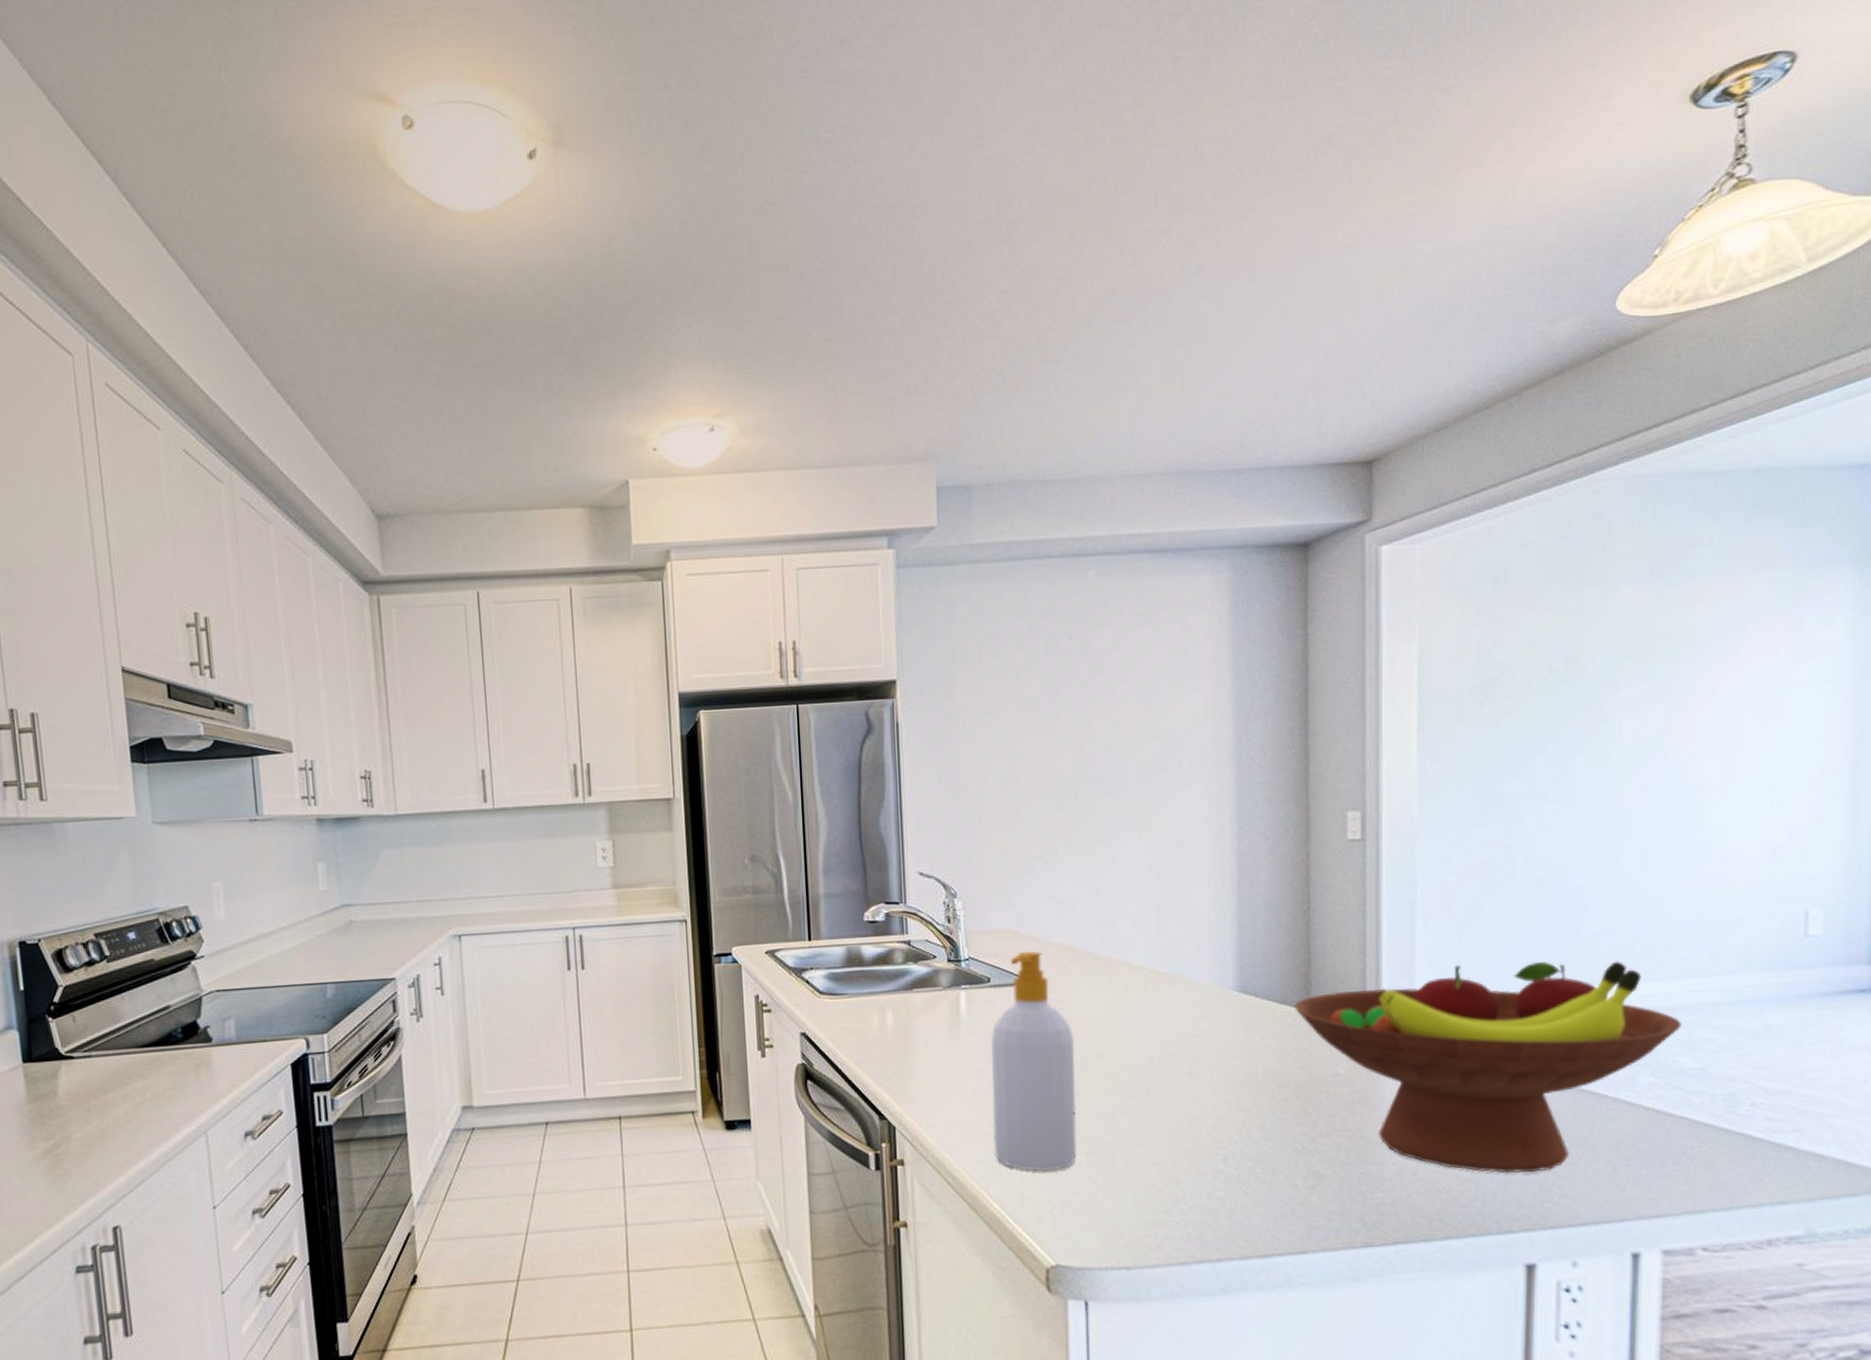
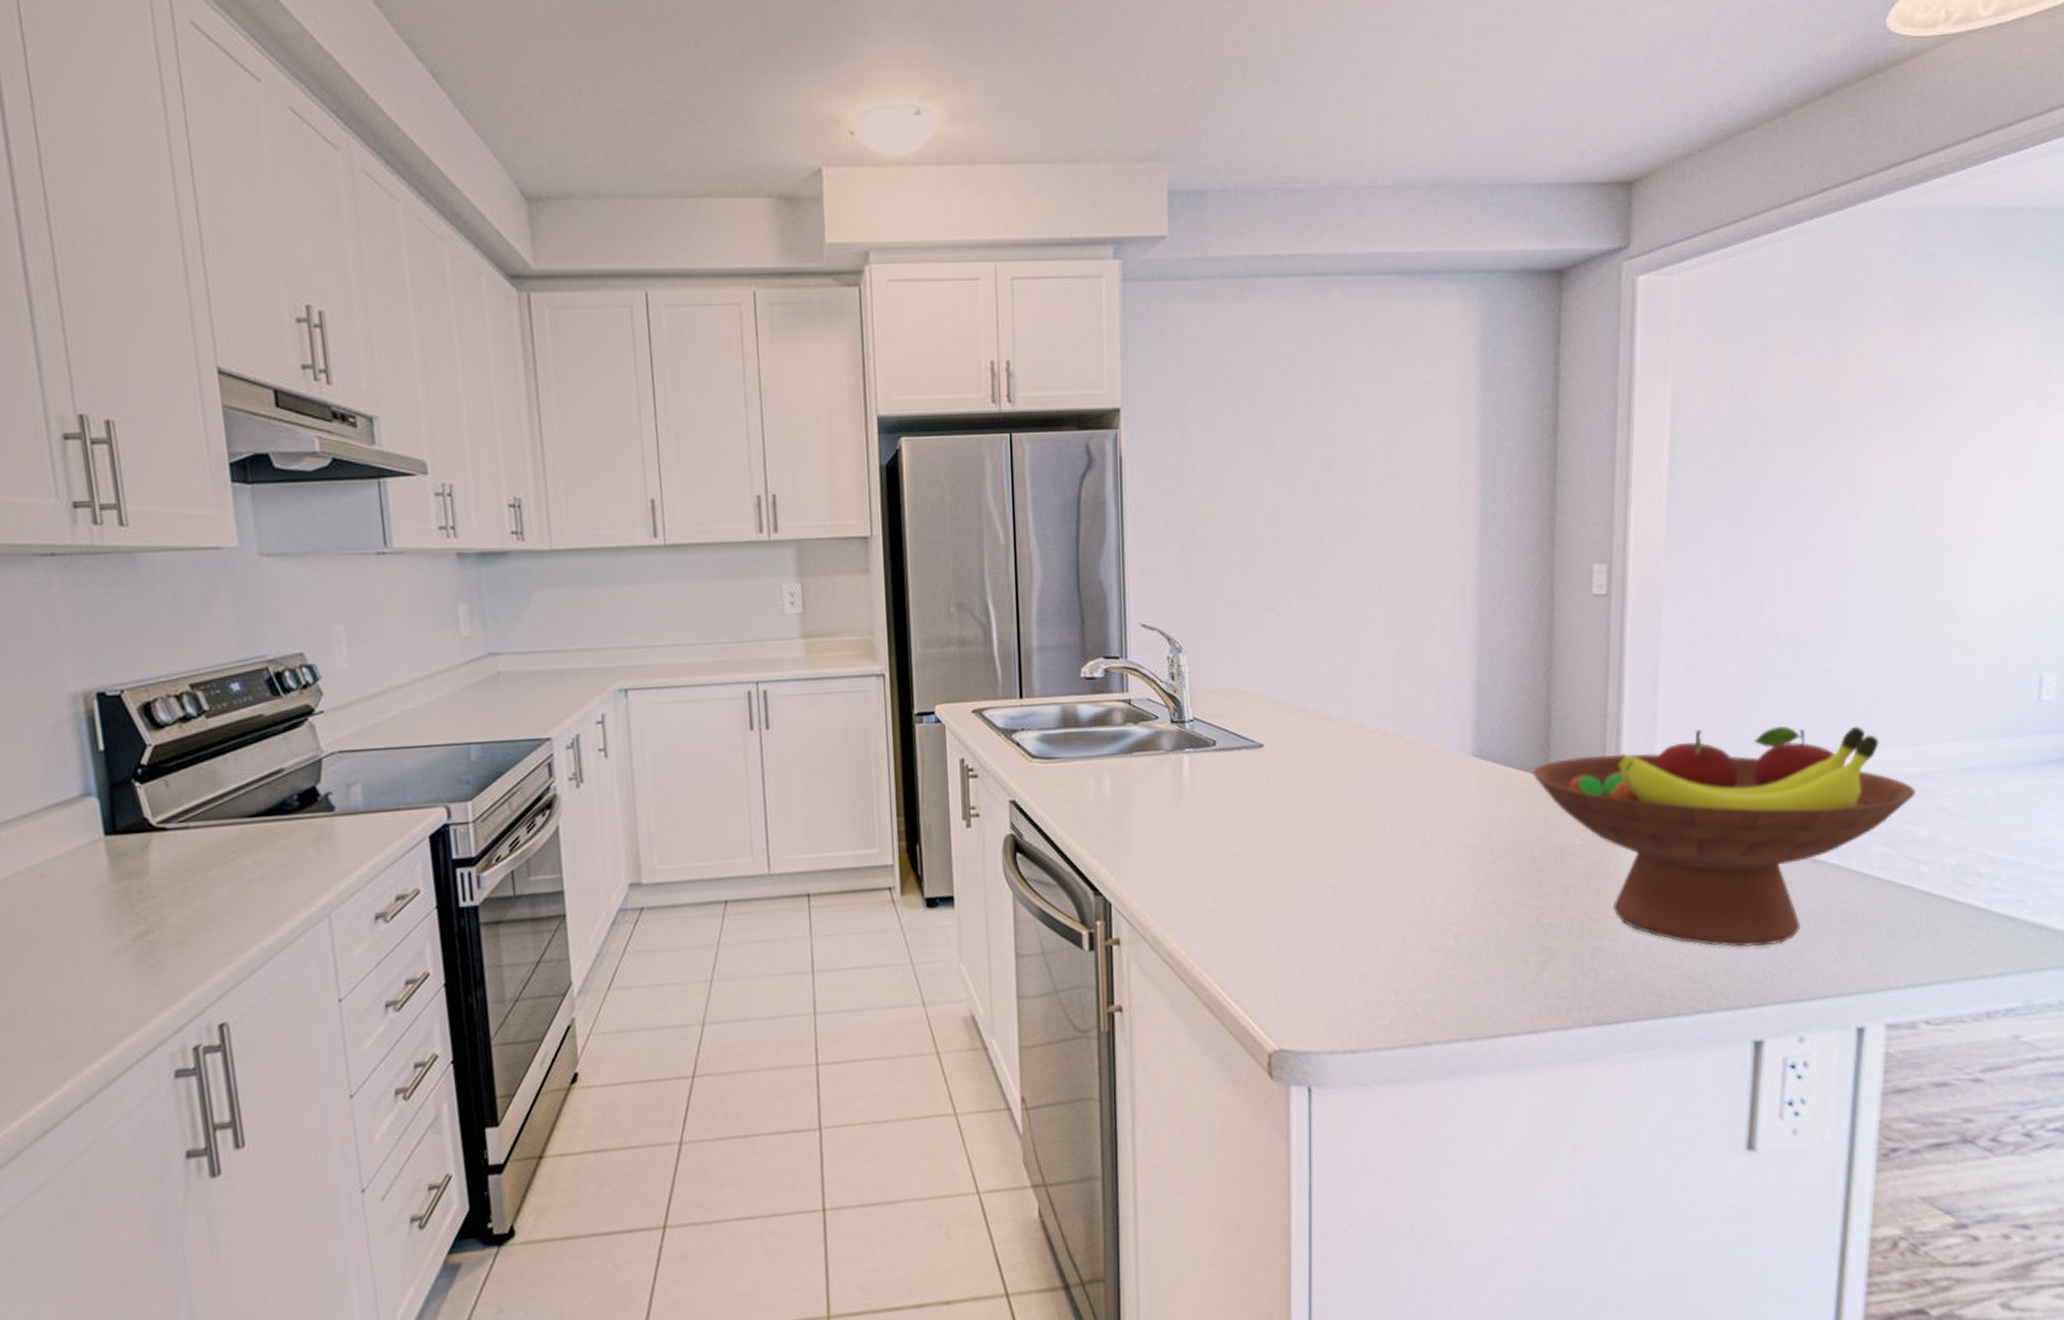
soap bottle: present [990,951,1077,1172] -> none [1214,712,1304,950]

